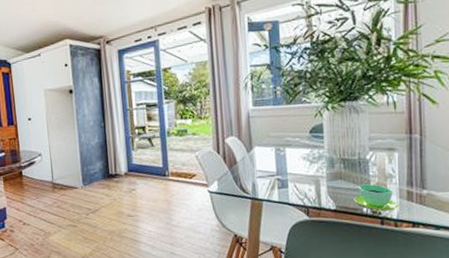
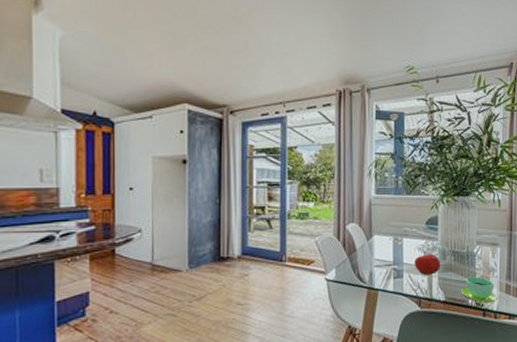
fruit: none [299,161,330,184] -> present [415,252,441,275]

